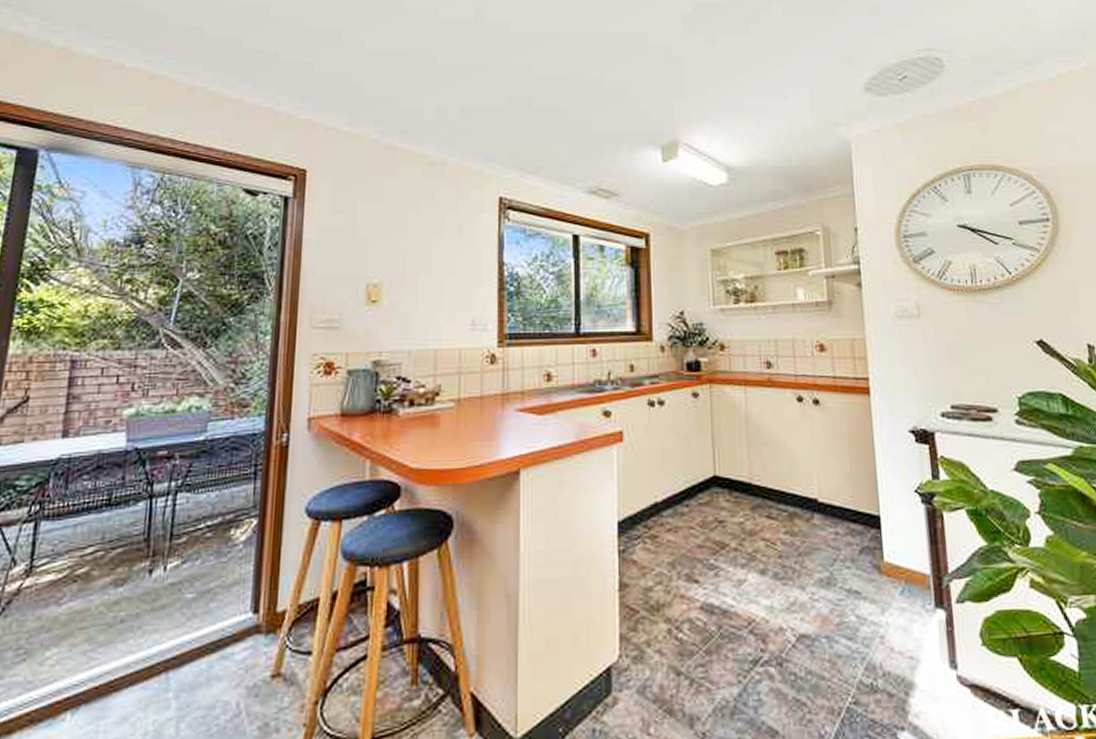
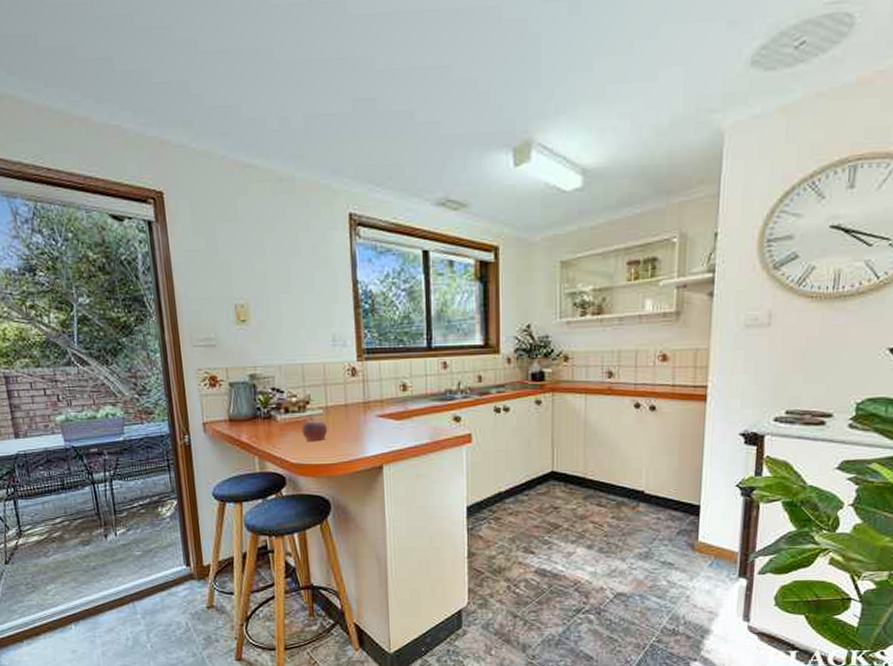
fruit: none [427,411,458,441] -> present [301,417,328,442]

